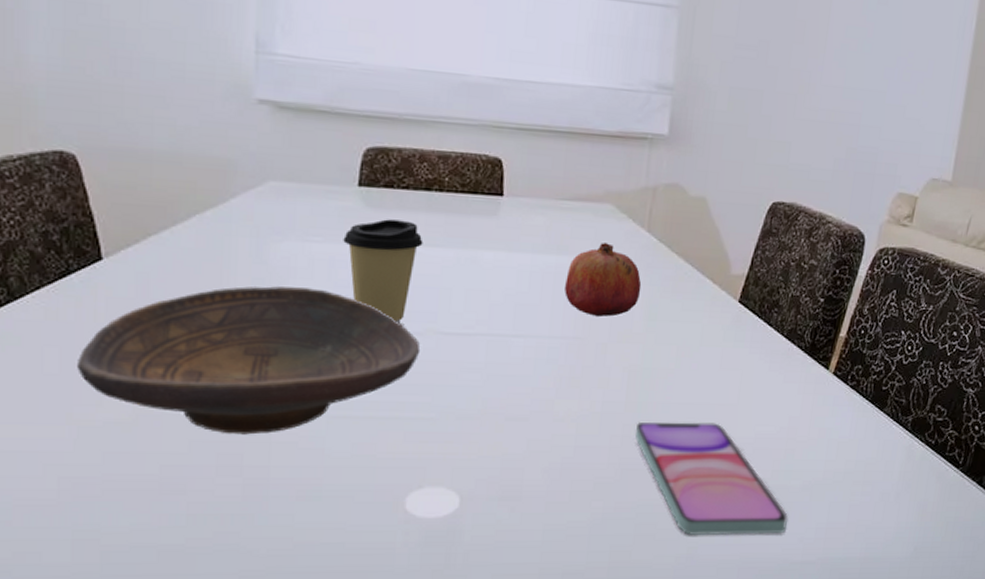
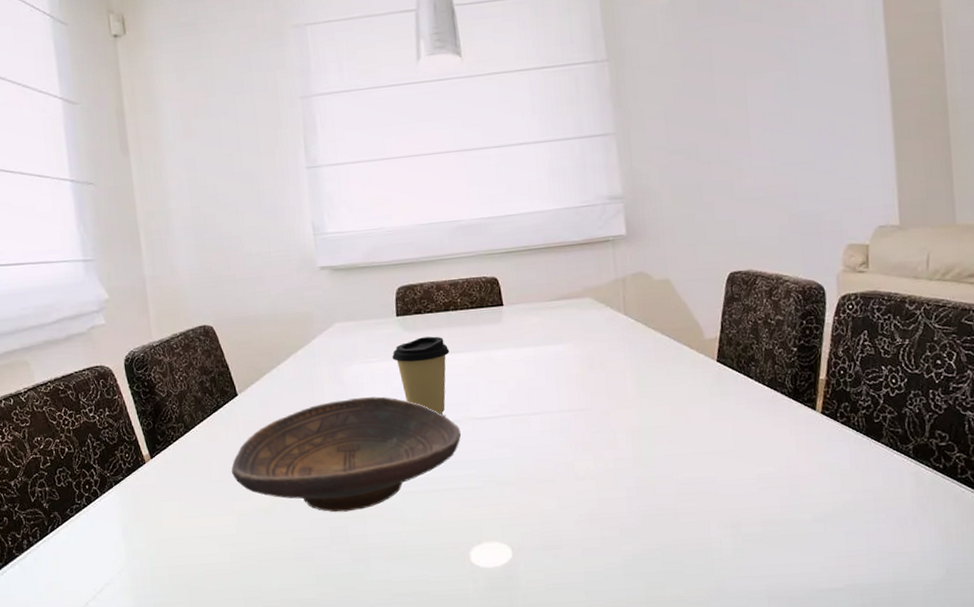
fruit: present [564,243,642,318] -> none [564,329,629,391]
smartphone: present [635,421,789,536] -> none [648,468,807,571]

